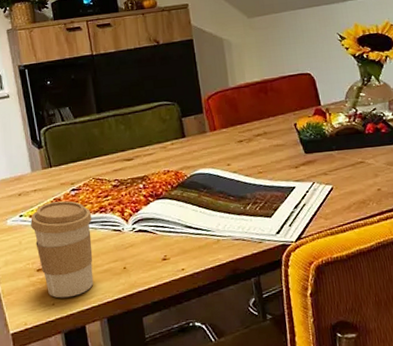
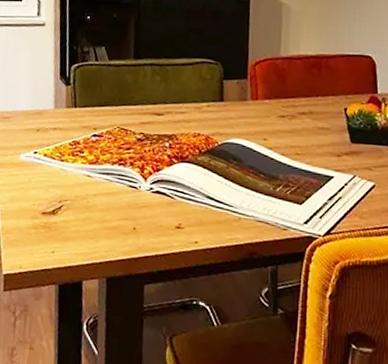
coffee cup: present [30,201,94,298] -> none [44,144,110,249]

